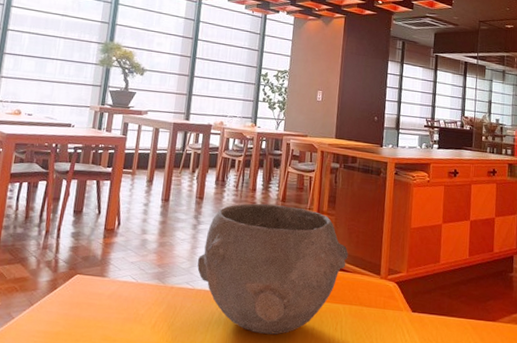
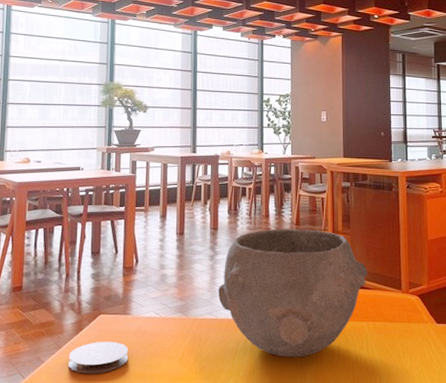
coaster: none [39,302,102,335] -> present [68,342,129,374]

